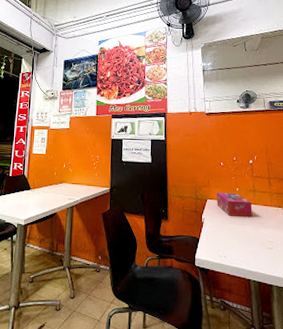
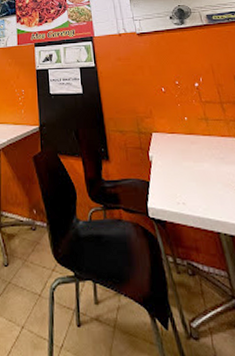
tissue box: present [216,192,252,218] -> none [161,123,209,153]

